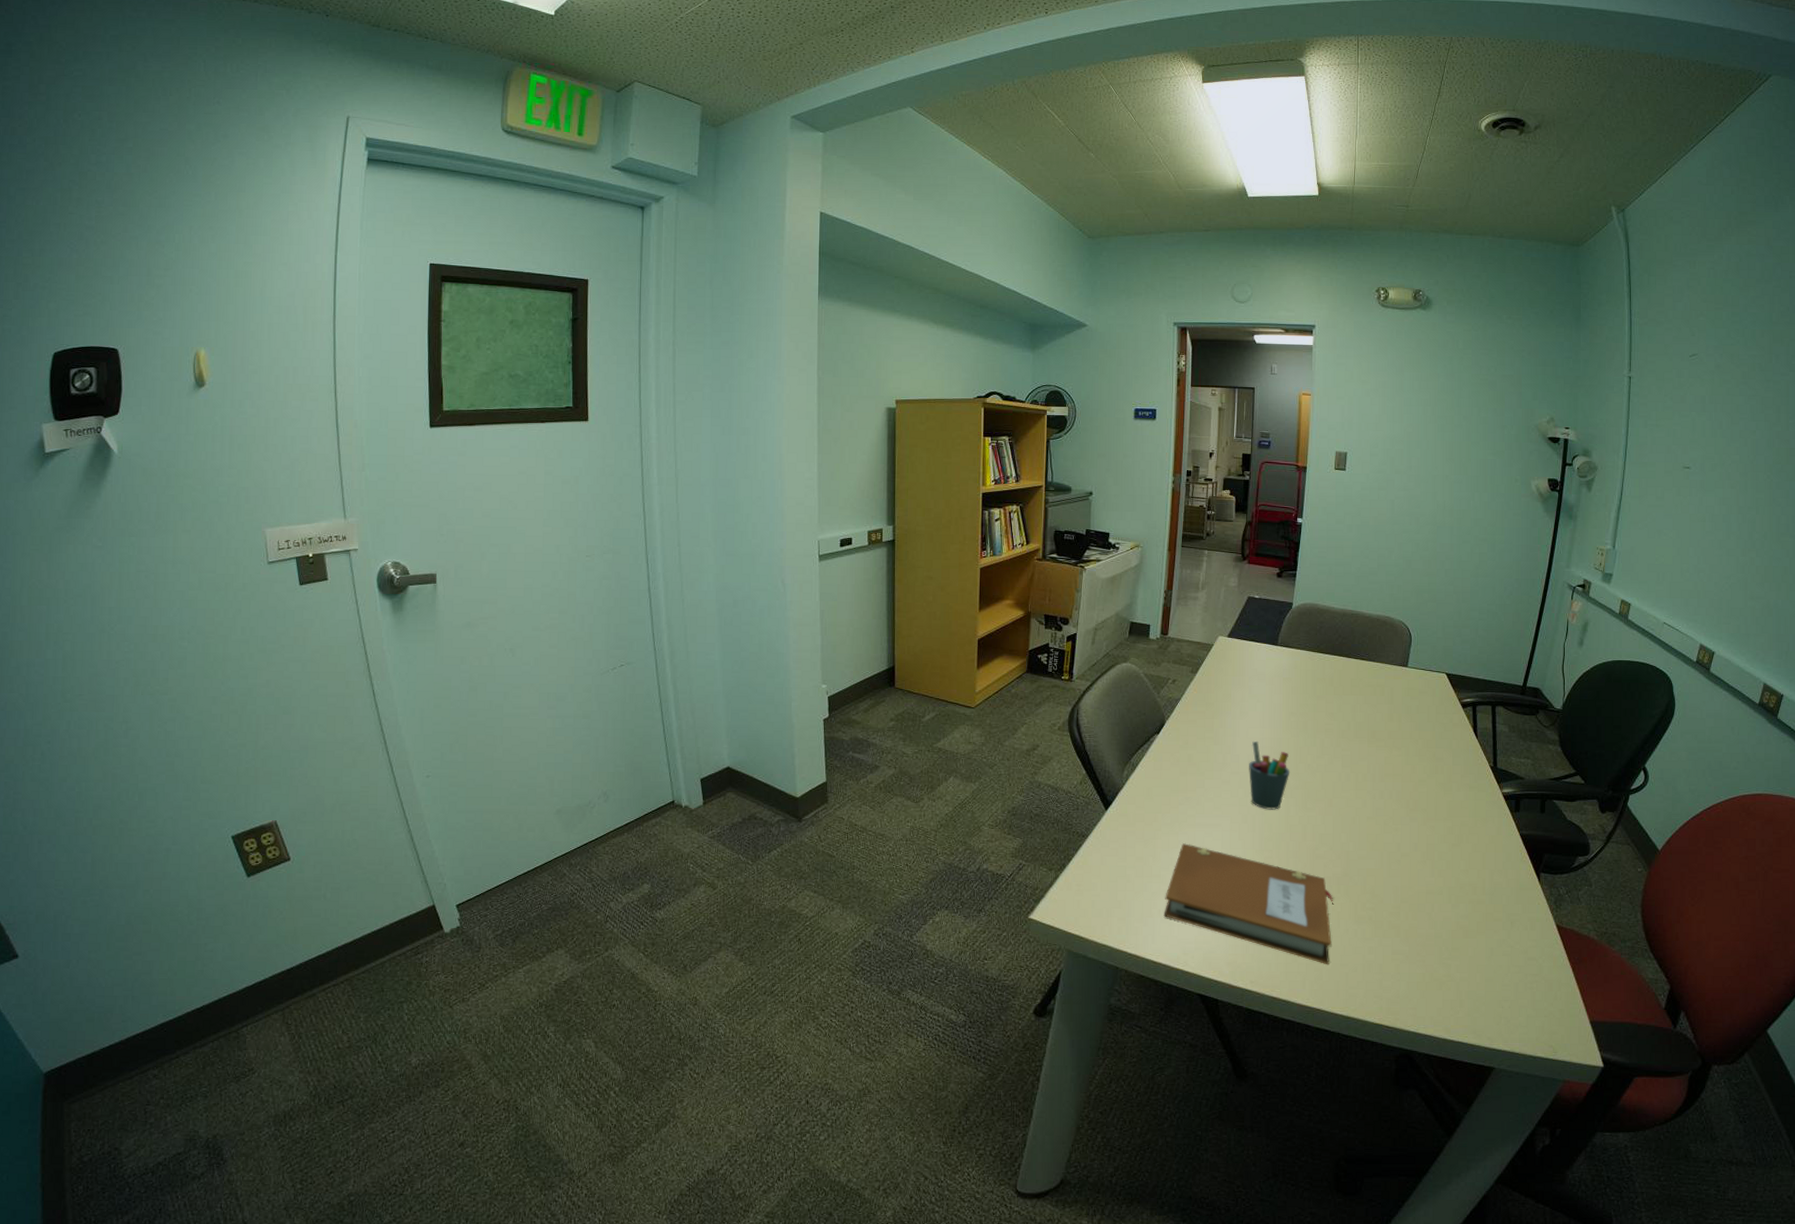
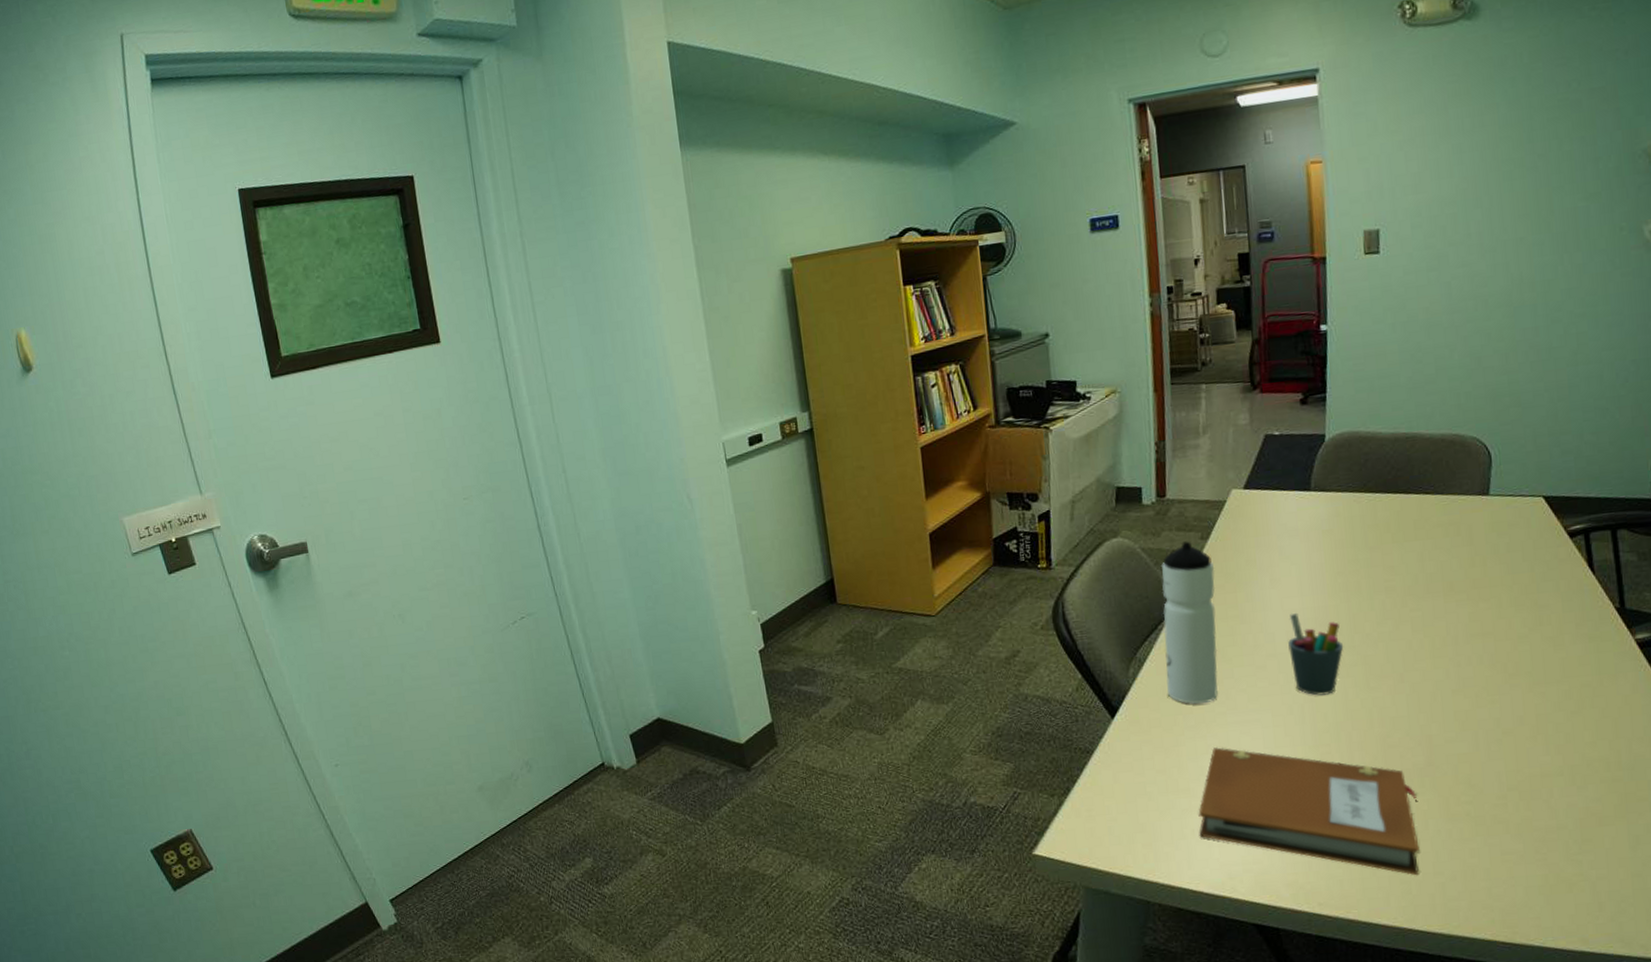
water bottle: none [1152,673,1199,806] -> present [1160,541,1218,705]

